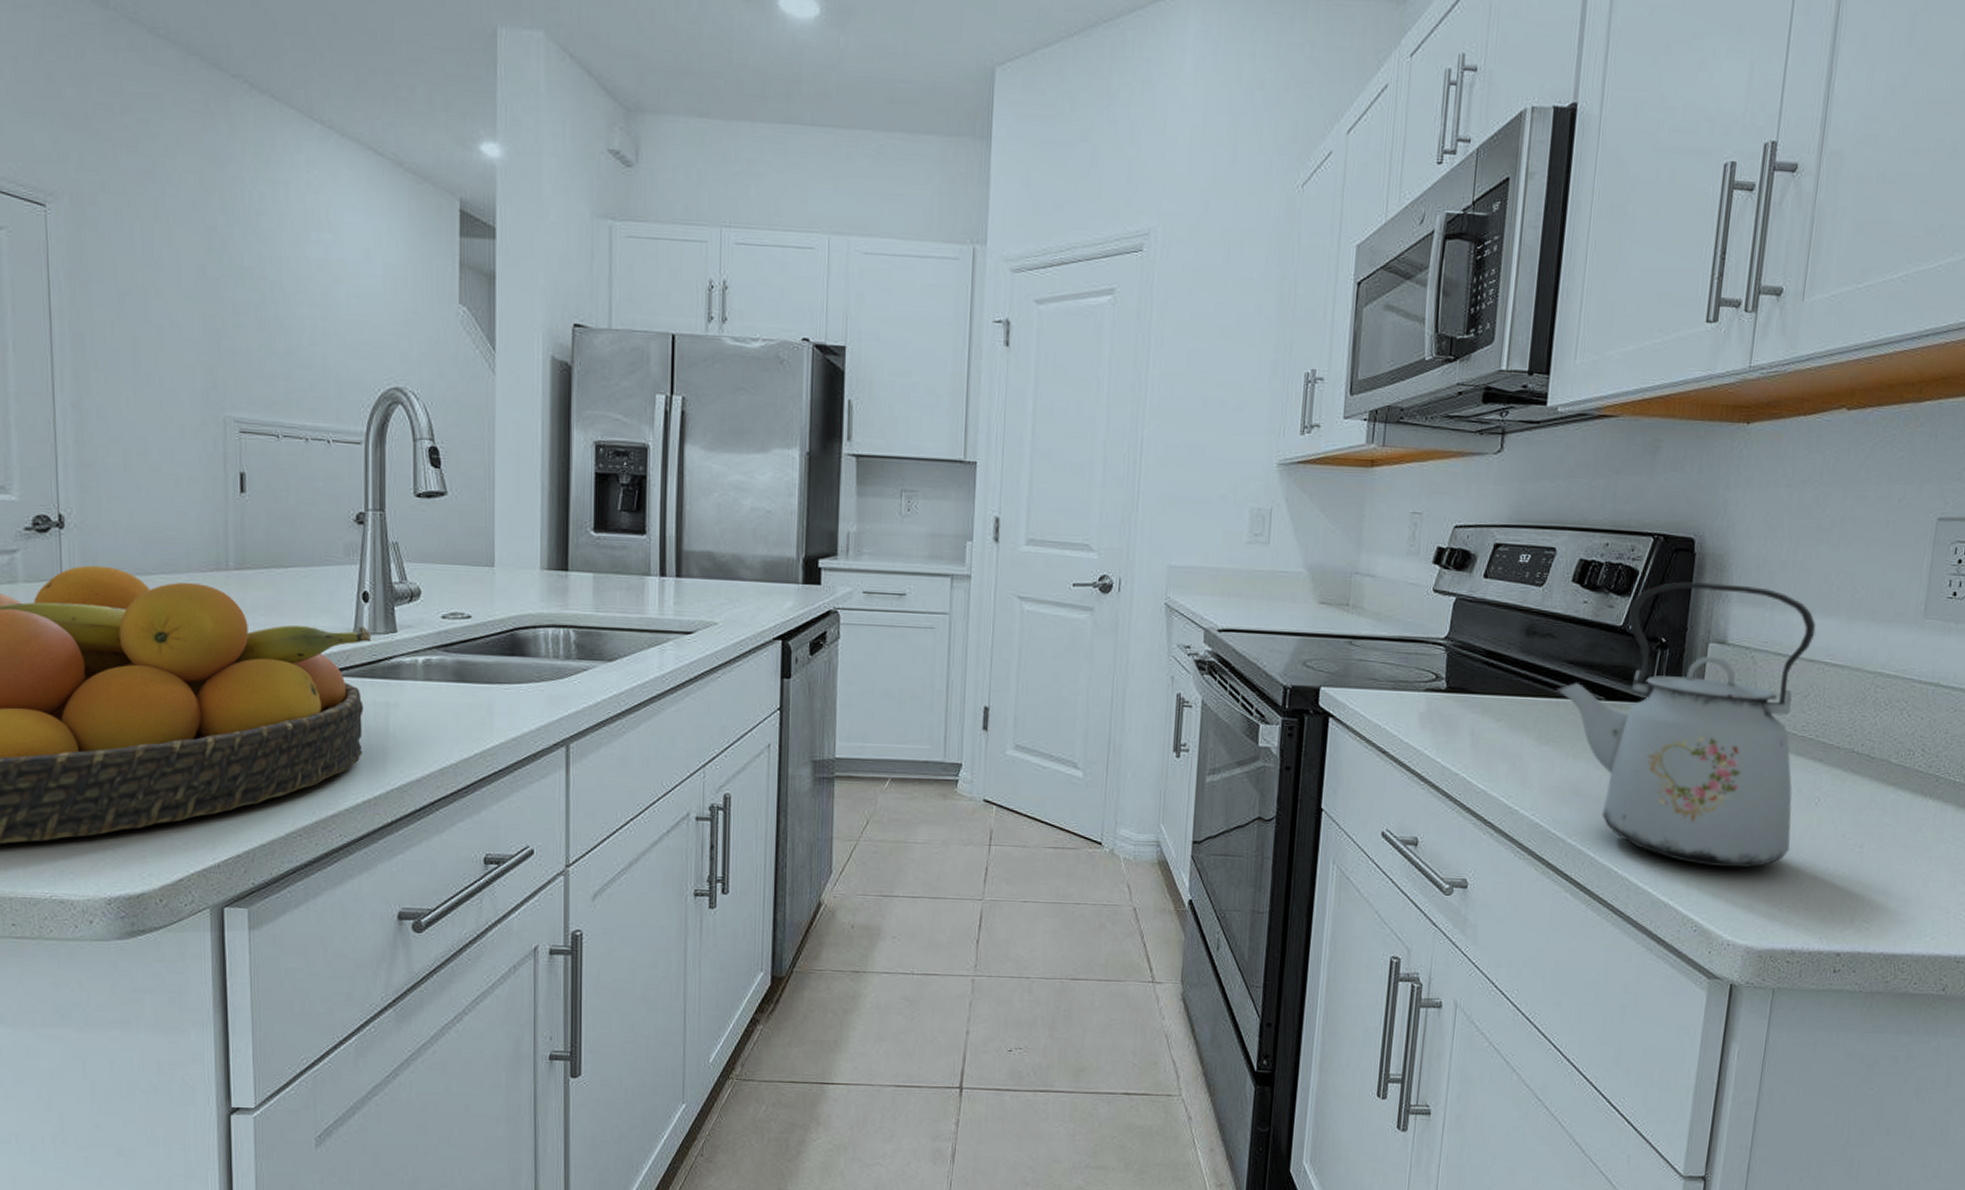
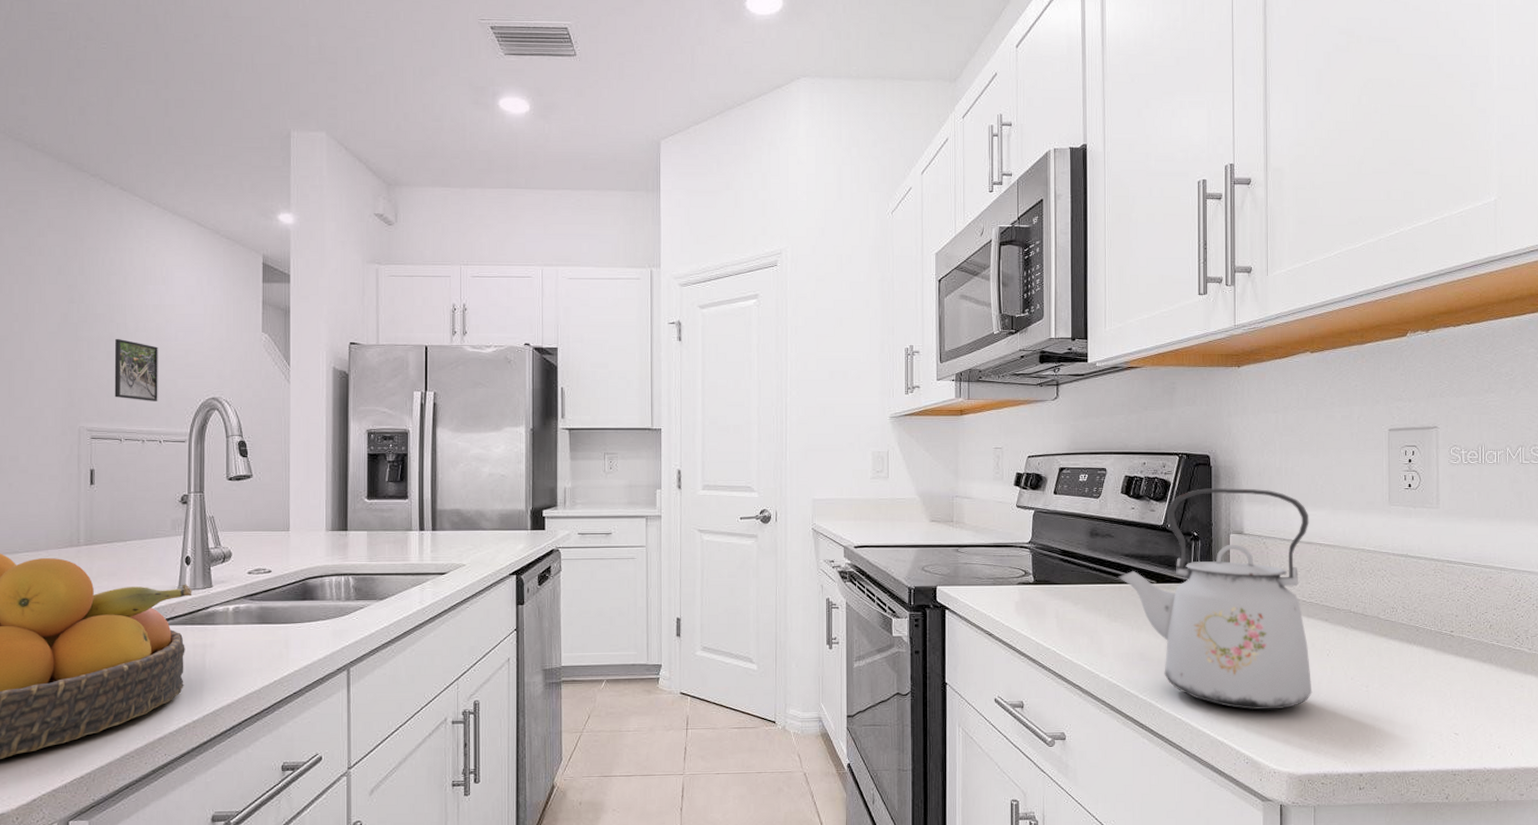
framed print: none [267,302,325,388] -> present [114,339,158,401]

